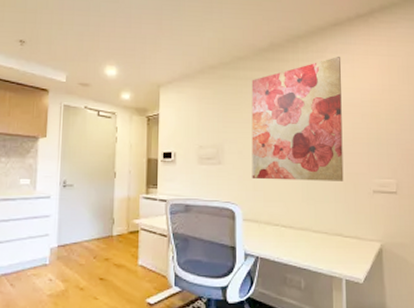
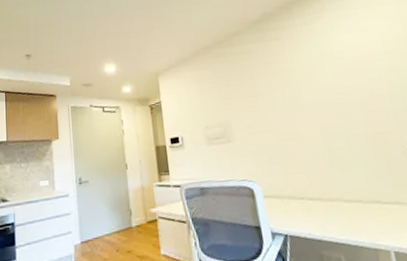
wall art: present [251,57,344,181] -> none [249,14,371,153]

